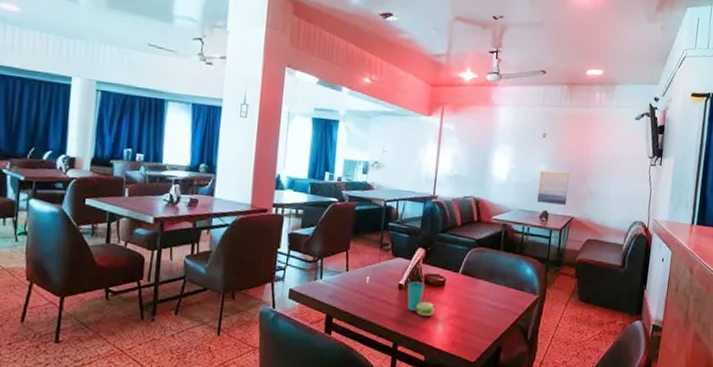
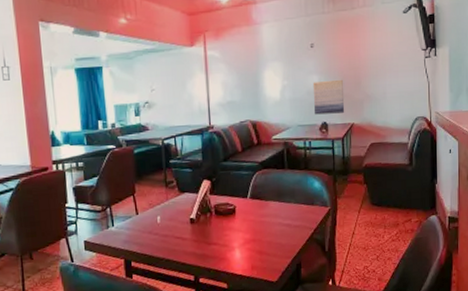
cup: present [407,281,435,316] -> none [198,213,229,245]

